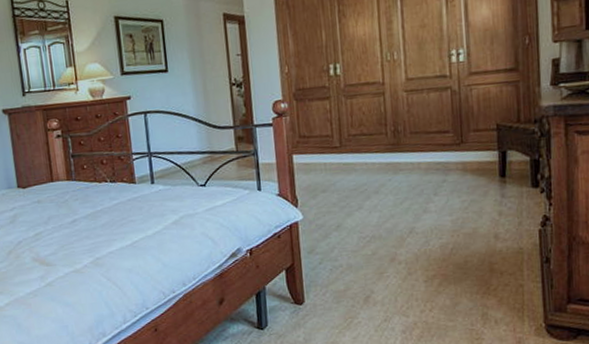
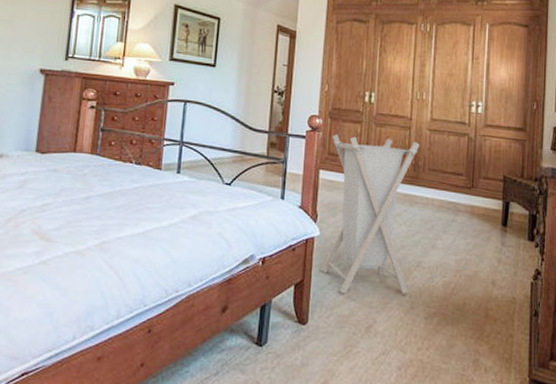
laundry hamper: none [301,106,404,271] -> present [321,135,420,294]

